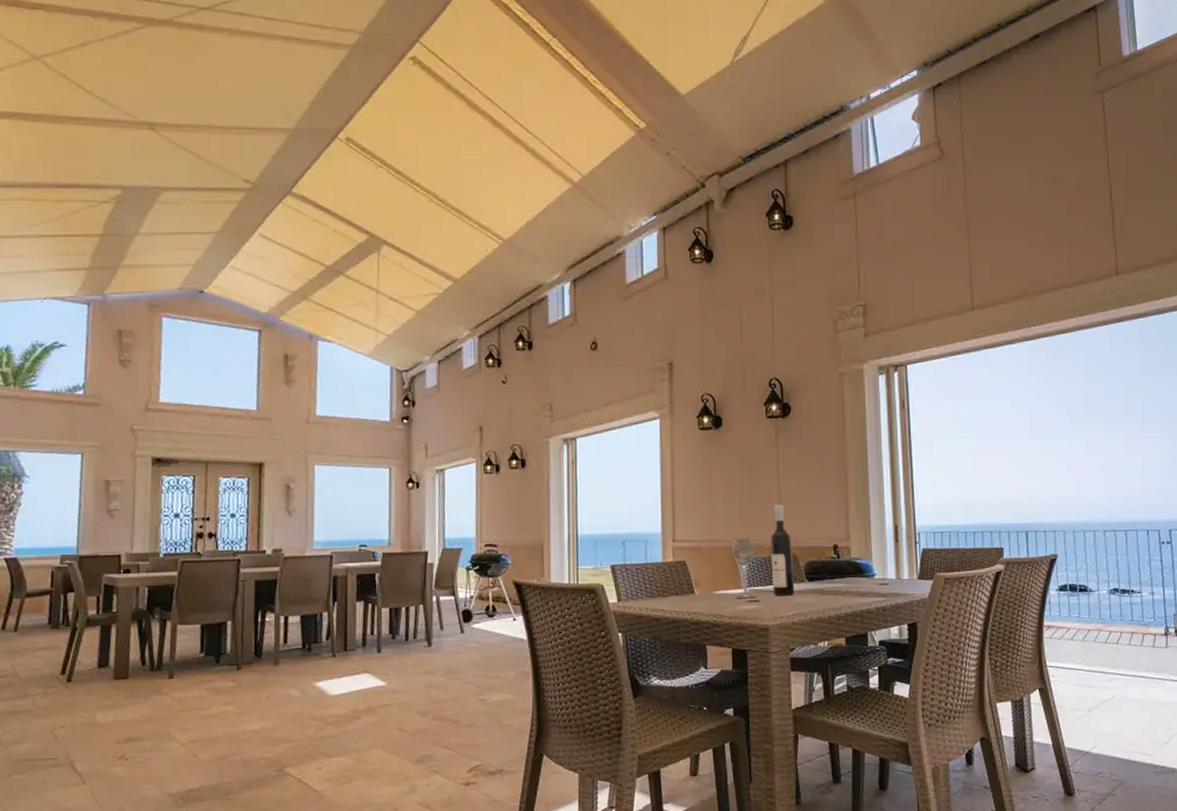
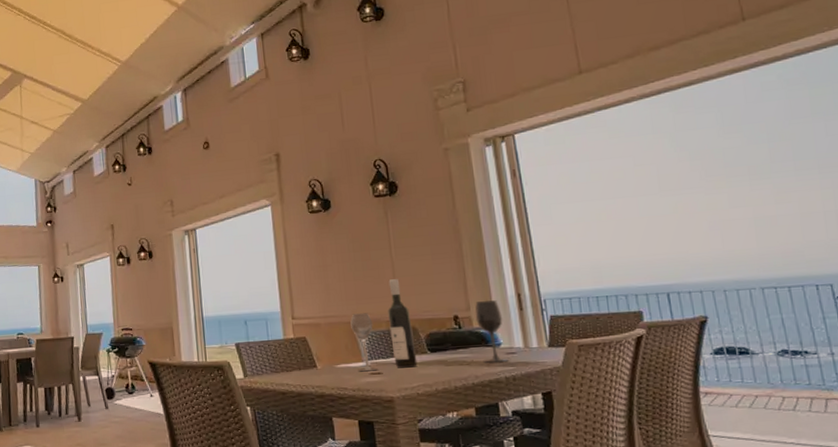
wine glass: none [854,531,881,594] -> present [474,300,509,363]

